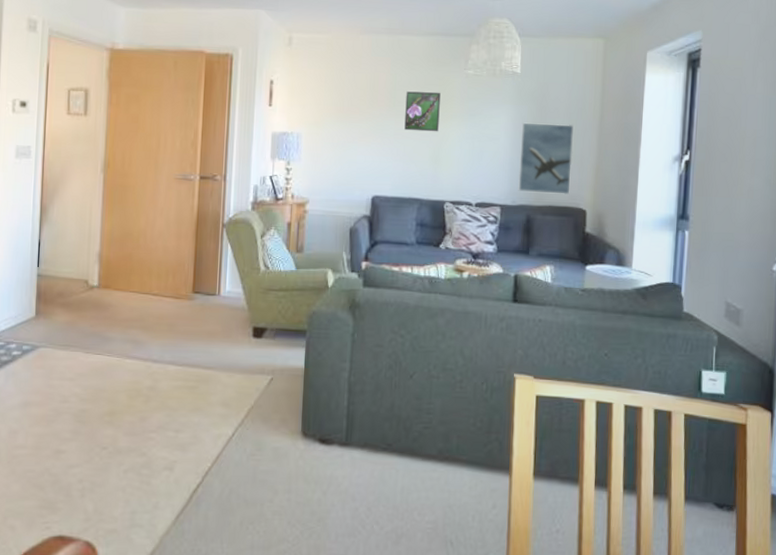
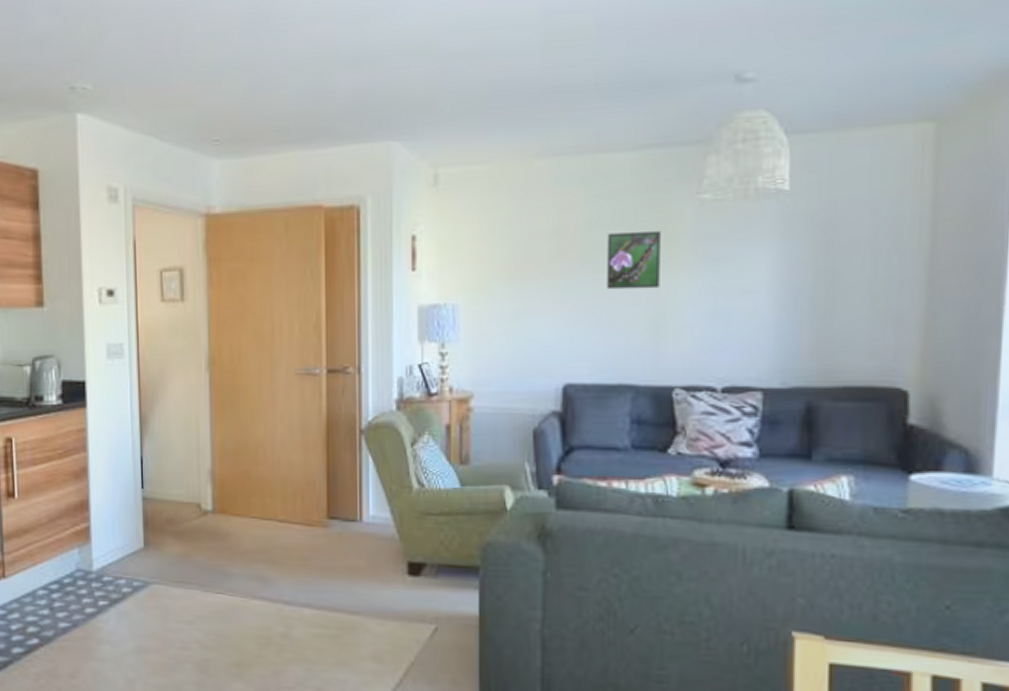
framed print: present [518,122,574,196] -> none [791,260,884,370]

